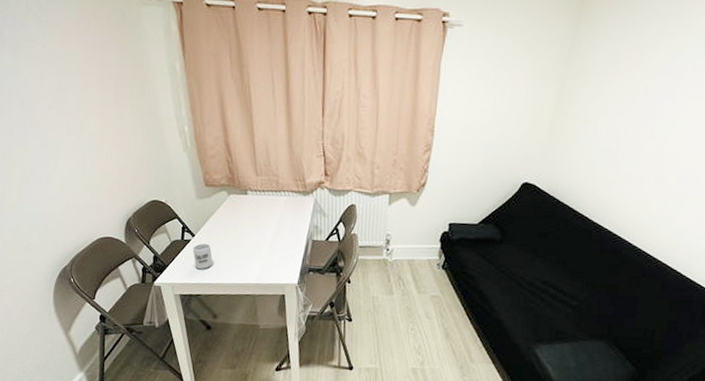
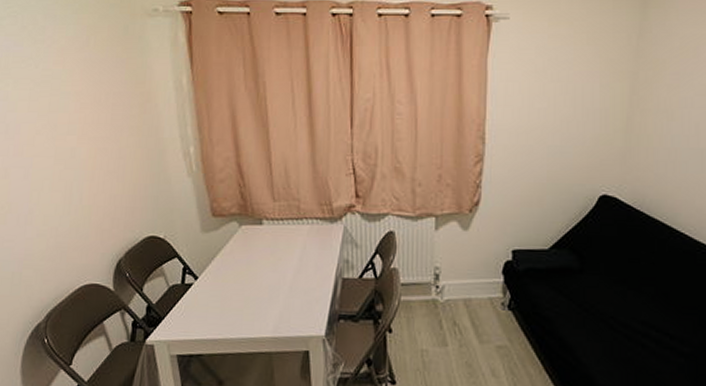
cup: present [192,243,213,269] -> none [195,288,220,321]

